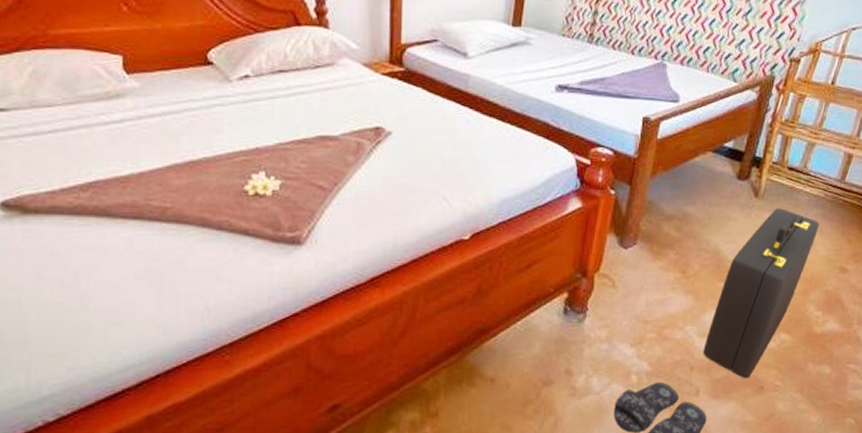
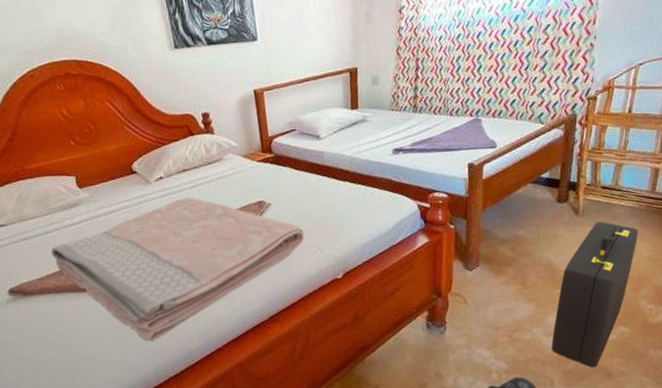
towel: none [73,108,429,296] -> present [51,197,305,342]

